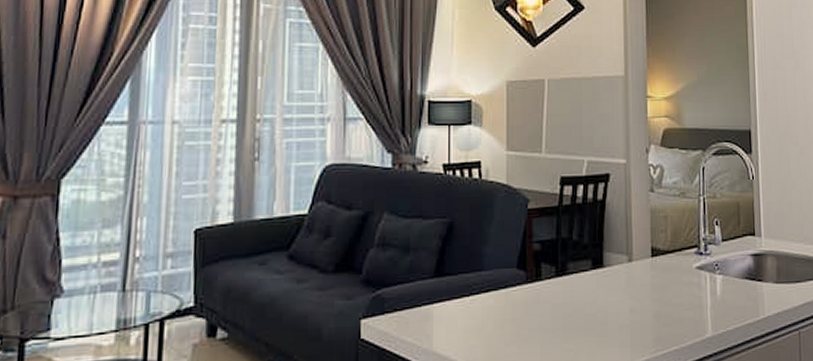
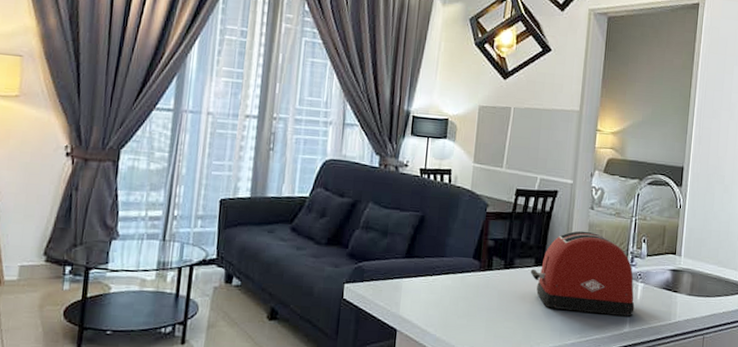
toaster: none [587,219,715,320] -> present [530,230,635,316]

